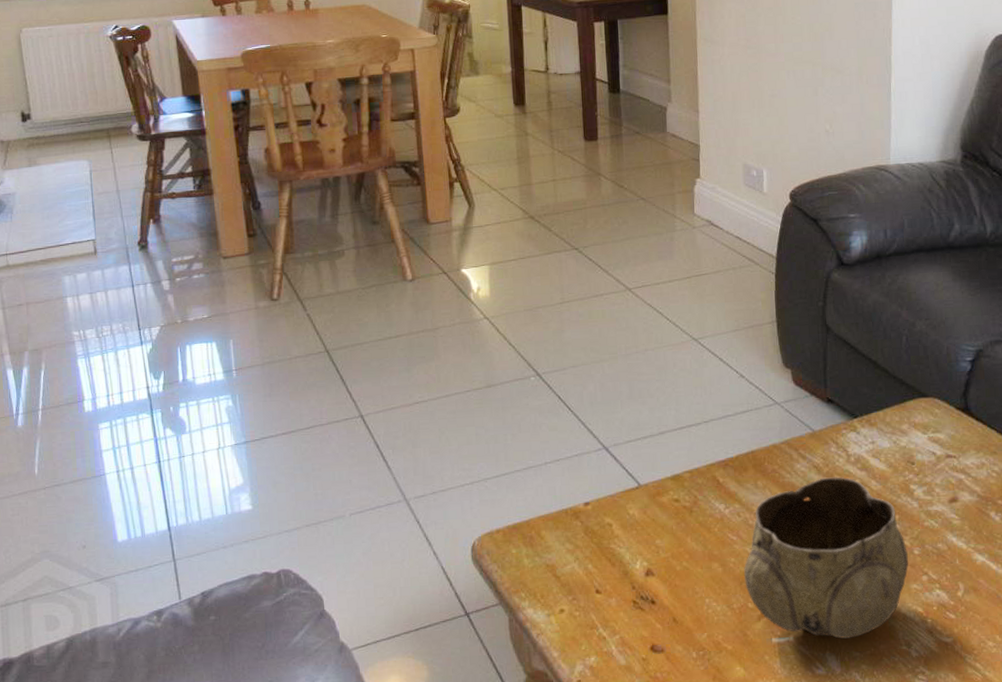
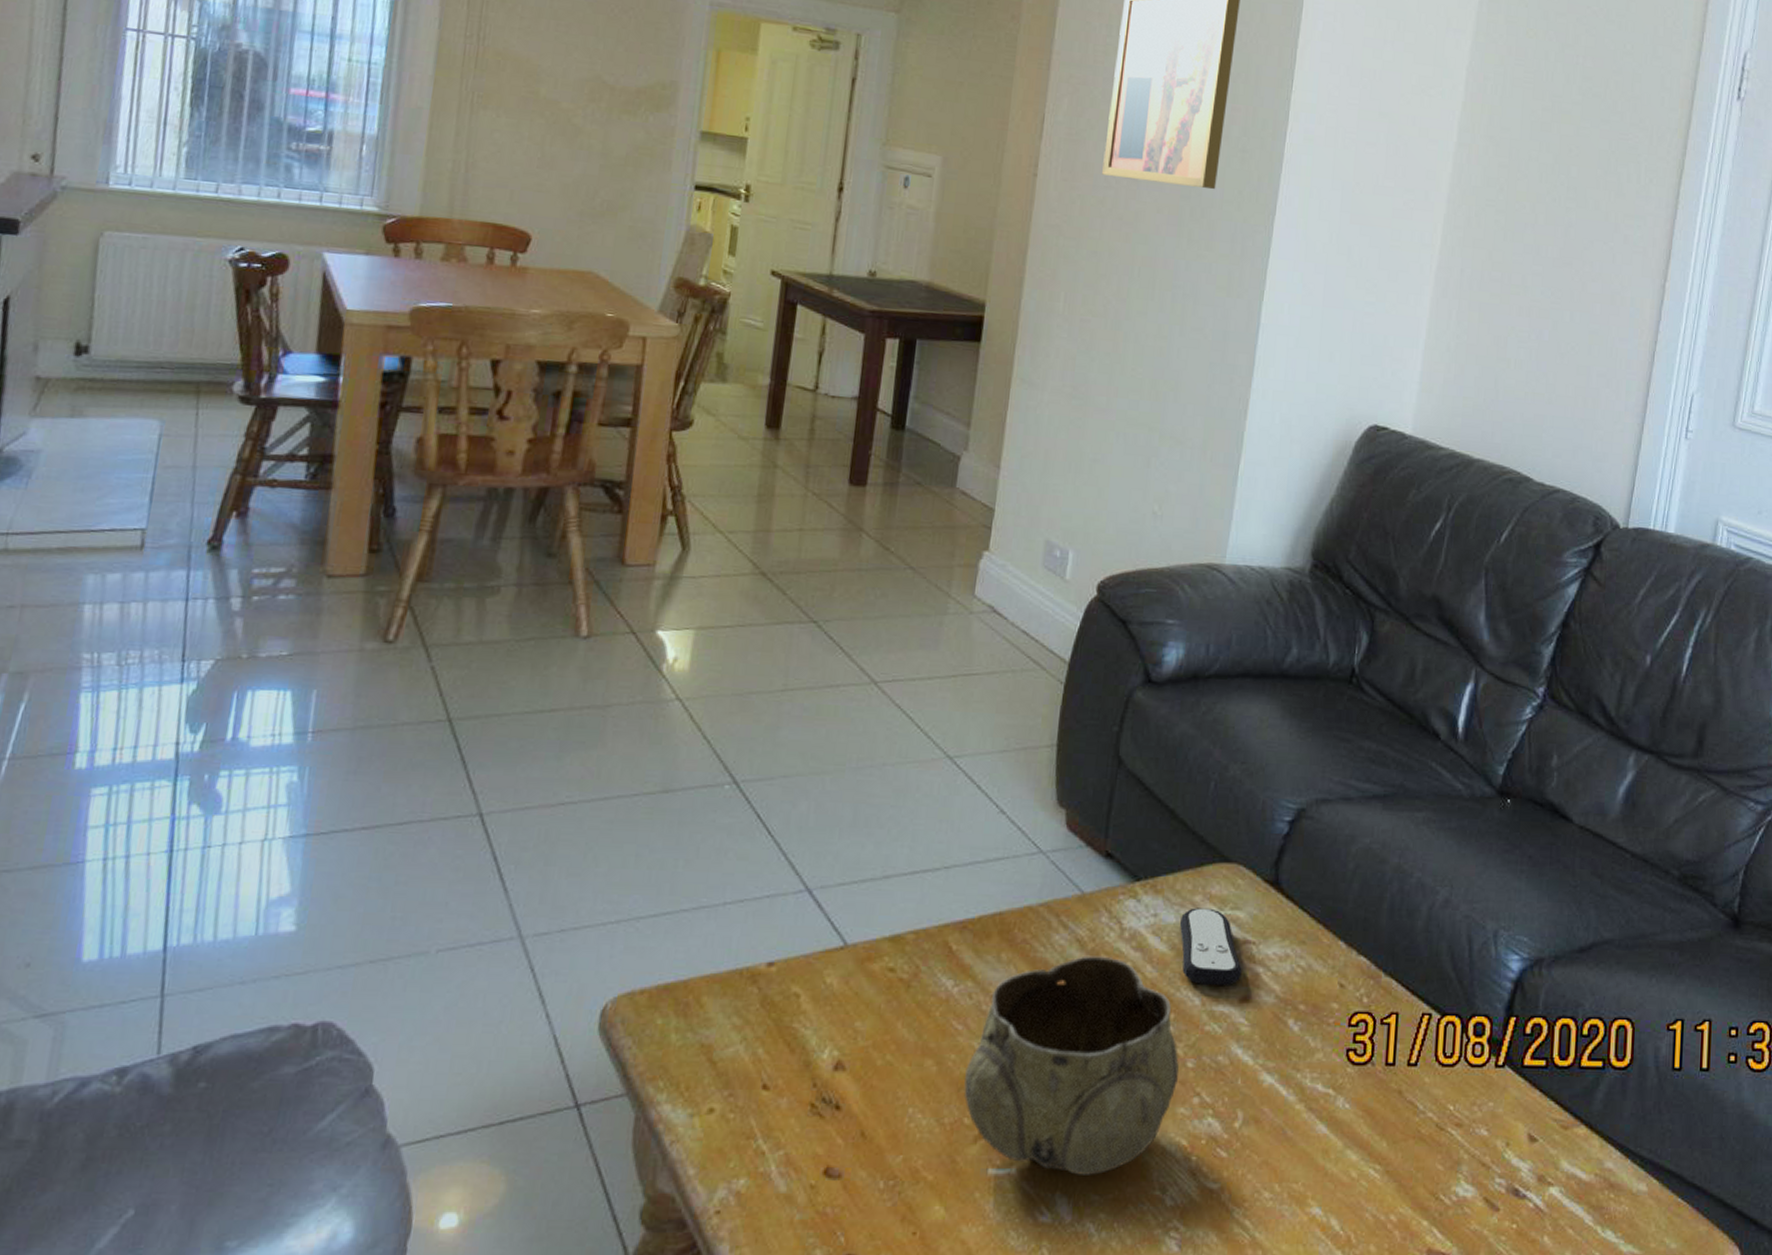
remote control: none [892,433,948,492] -> present [1179,908,1242,986]

